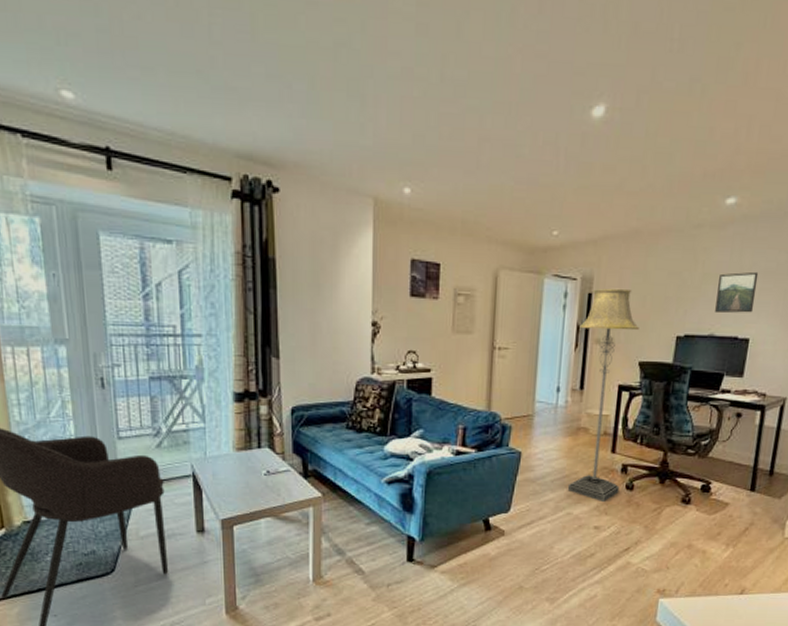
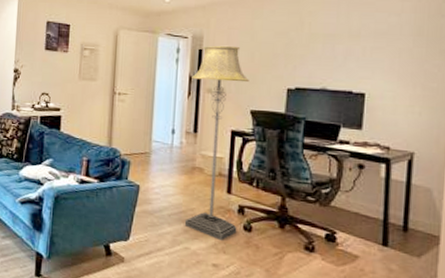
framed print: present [715,271,759,314] -> none [326,32,369,70]

